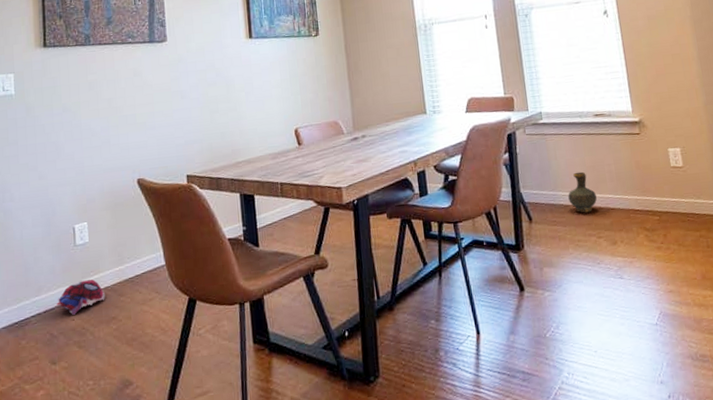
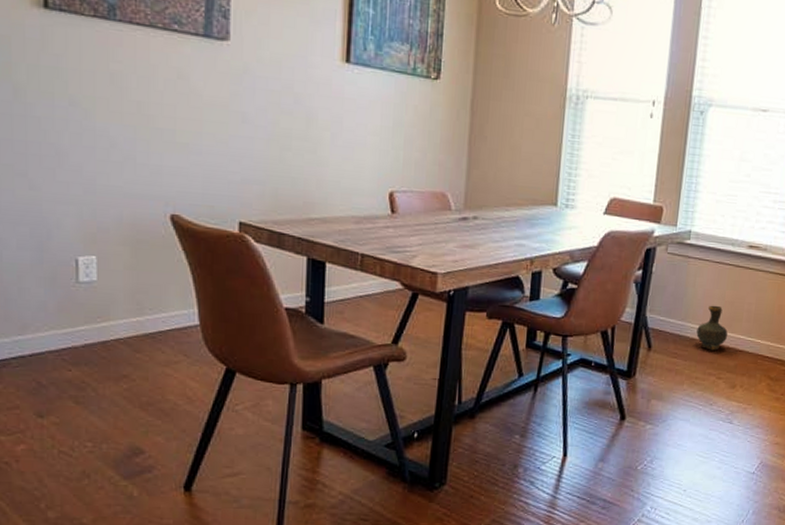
plush toy: present [56,279,105,315] -> none [47,326,115,365]

